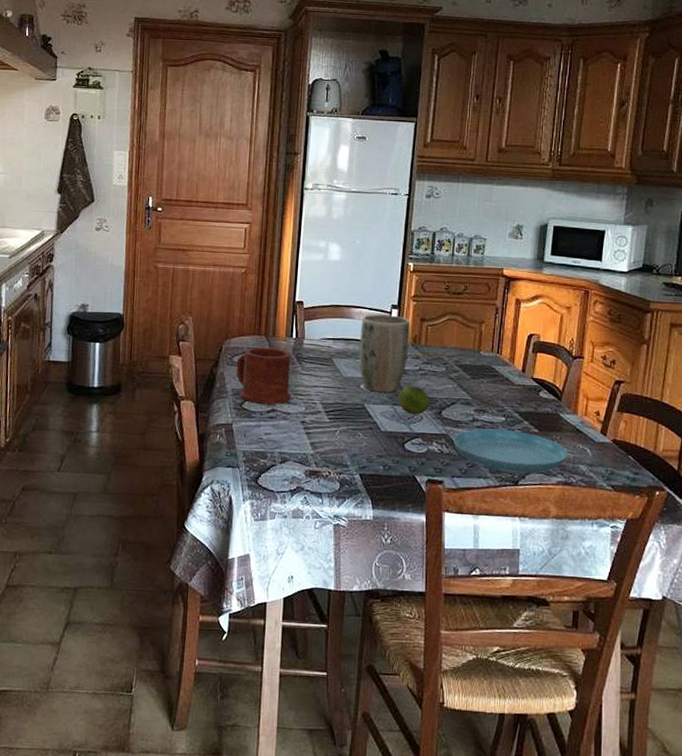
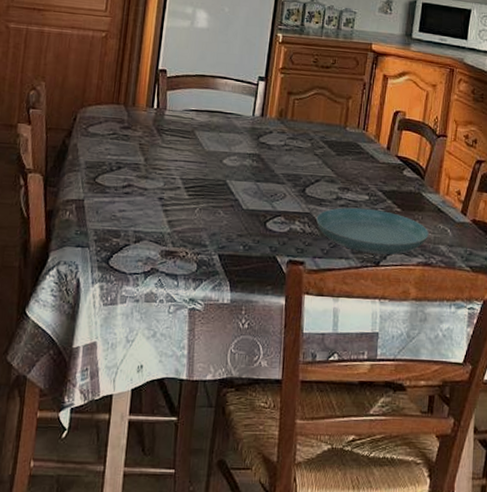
mug: present [236,347,291,405] -> none [91,117,151,179]
plant pot: present [359,314,410,393] -> none [223,86,277,169]
fruit: present [397,386,430,415] -> none [261,161,294,192]

